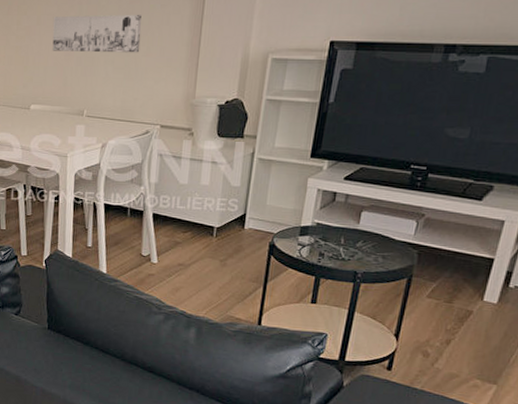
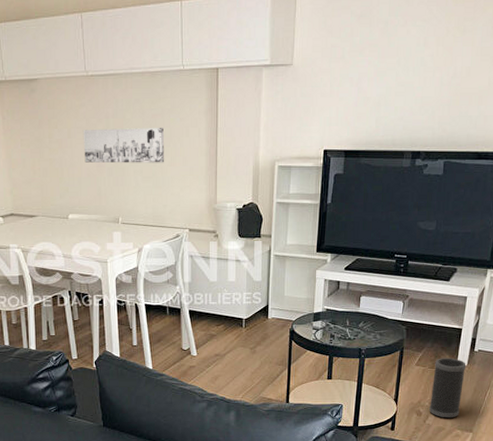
speaker: none [440,291,496,365] -> present [429,358,467,418]

